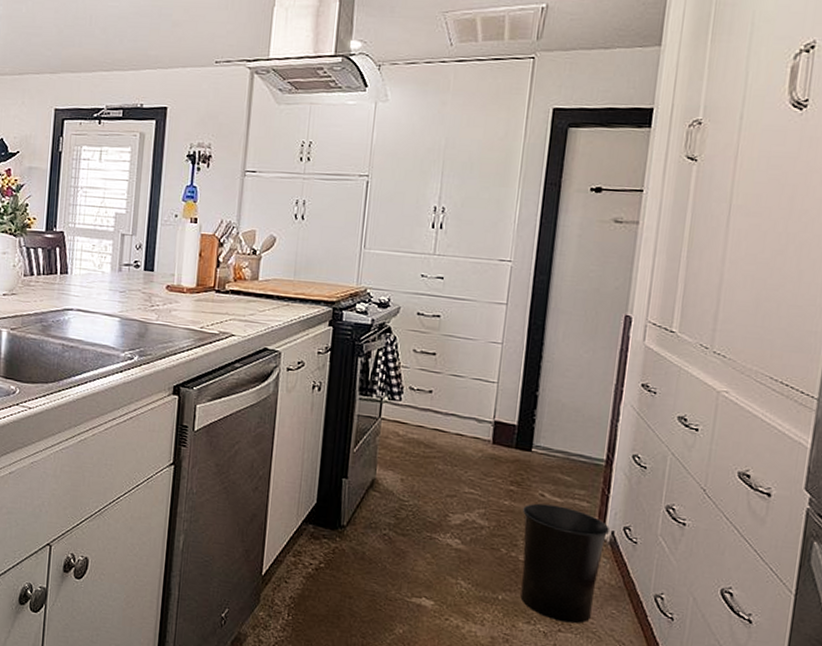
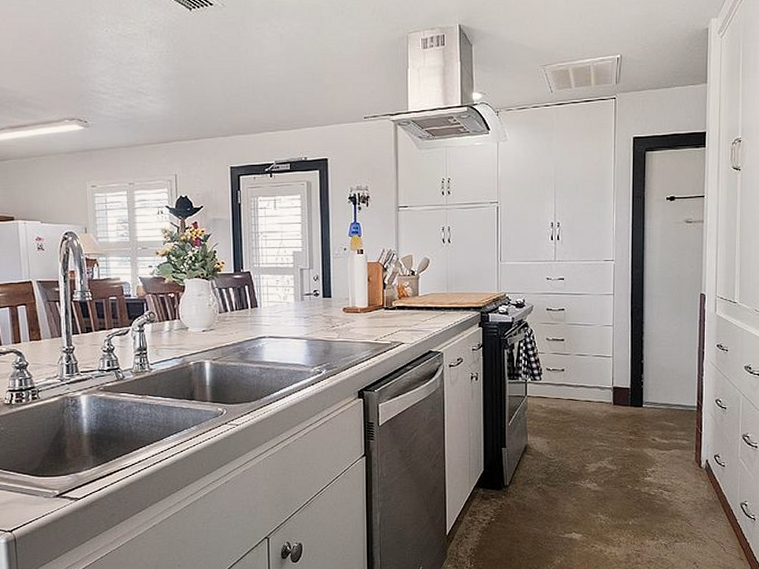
waste bin: present [520,503,609,624] -> none [641,446,704,535]

